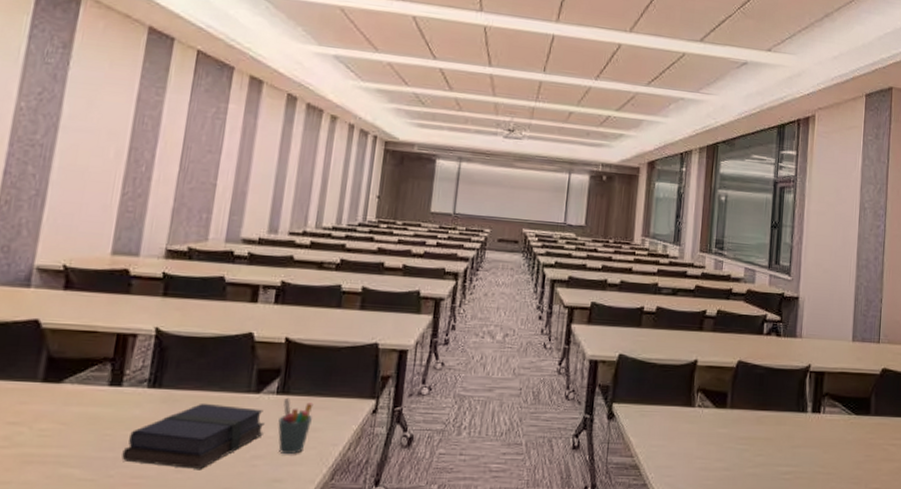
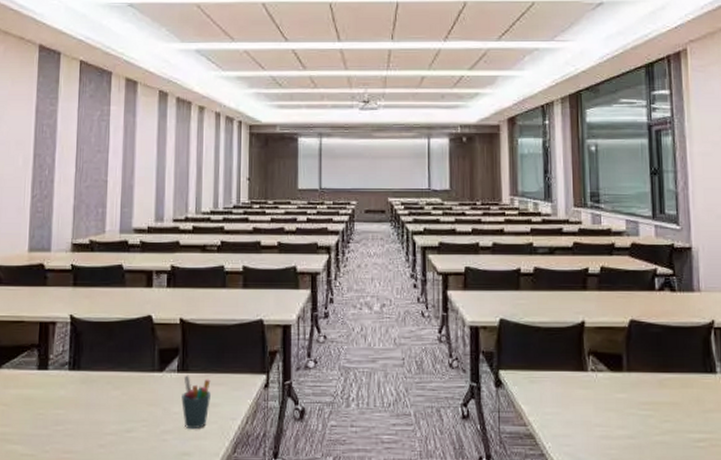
book: present [121,403,265,469] -> none [54,382,170,444]

